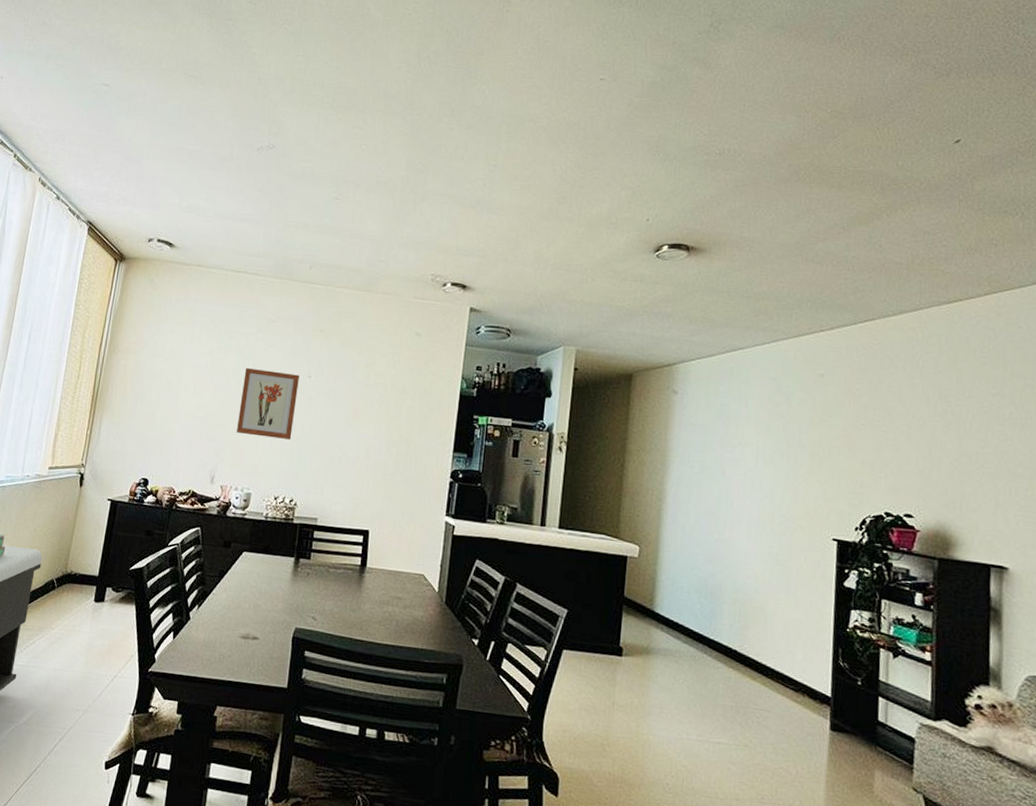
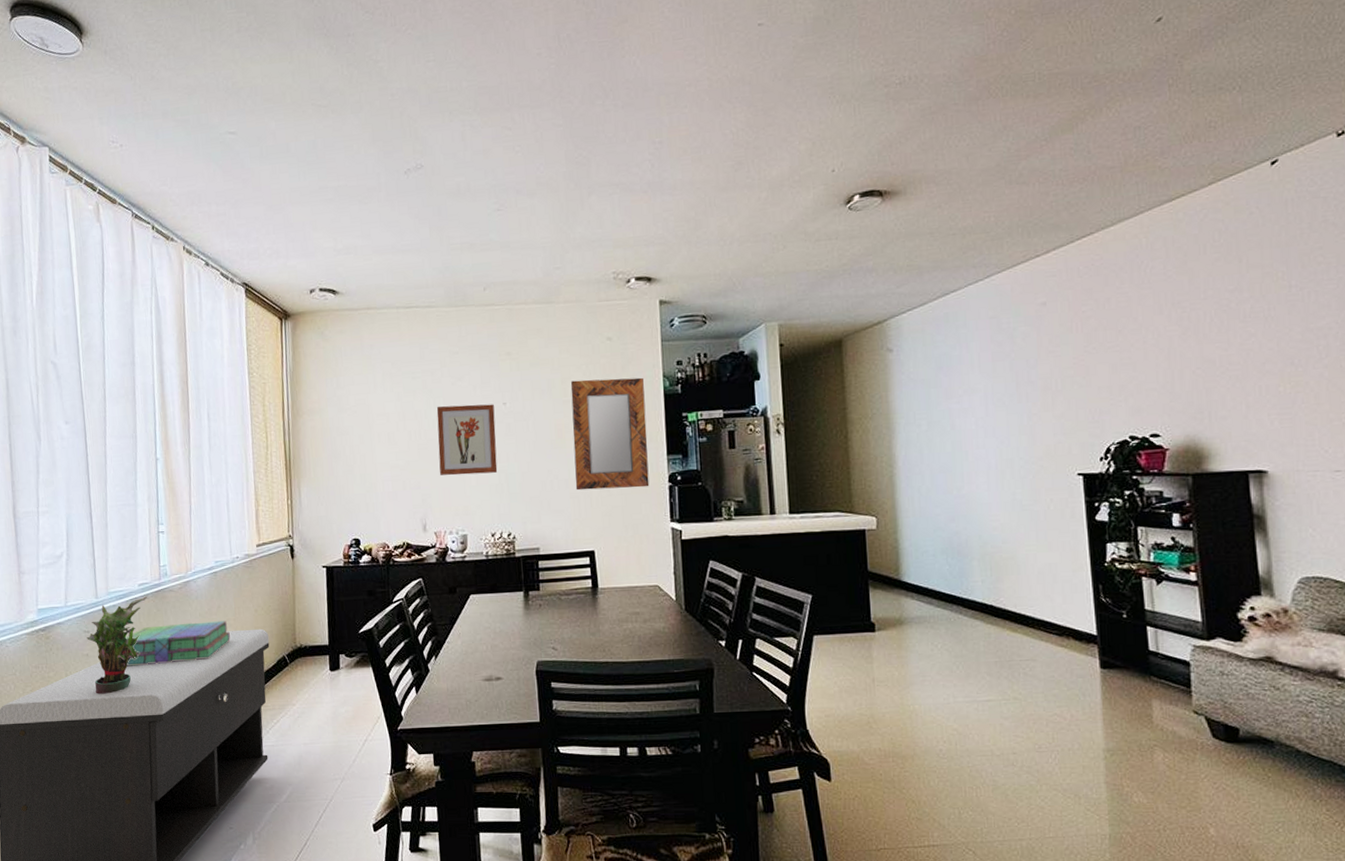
home mirror: none [362,366,443,479] -> present [570,377,650,491]

